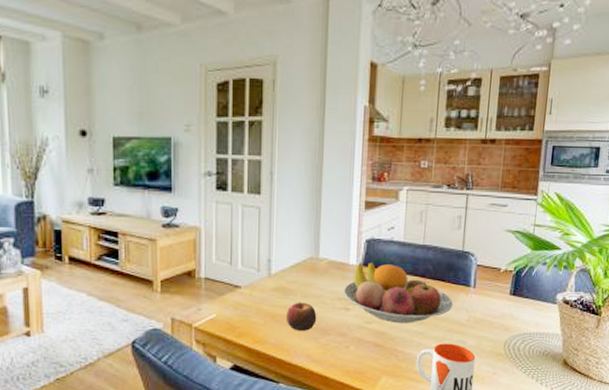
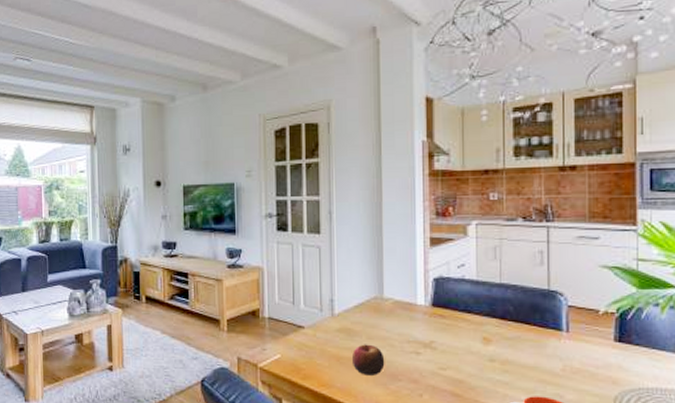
fruit bowl: present [344,262,454,323] -> none [413,302,543,371]

